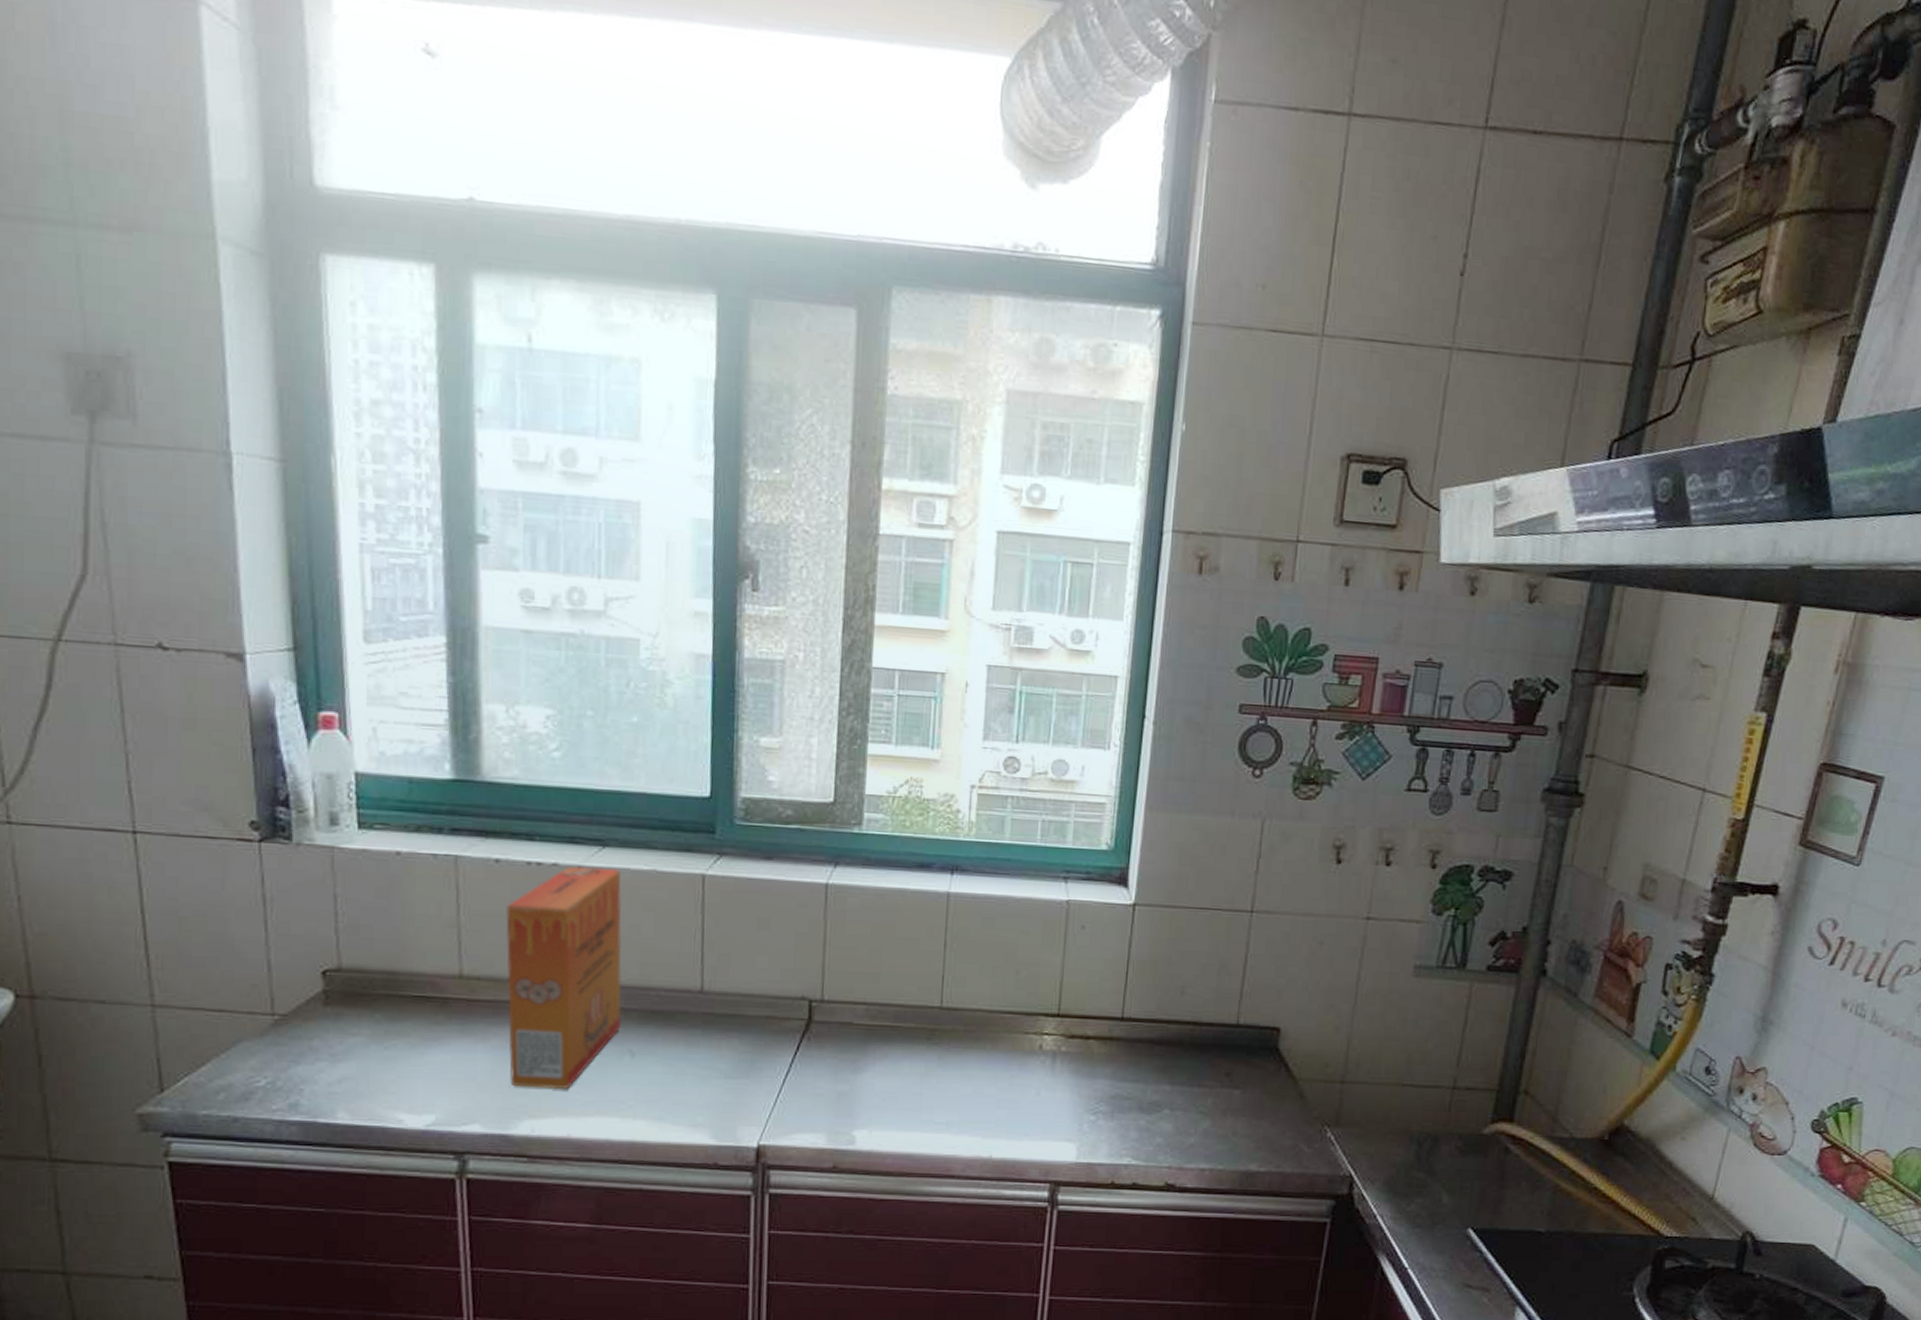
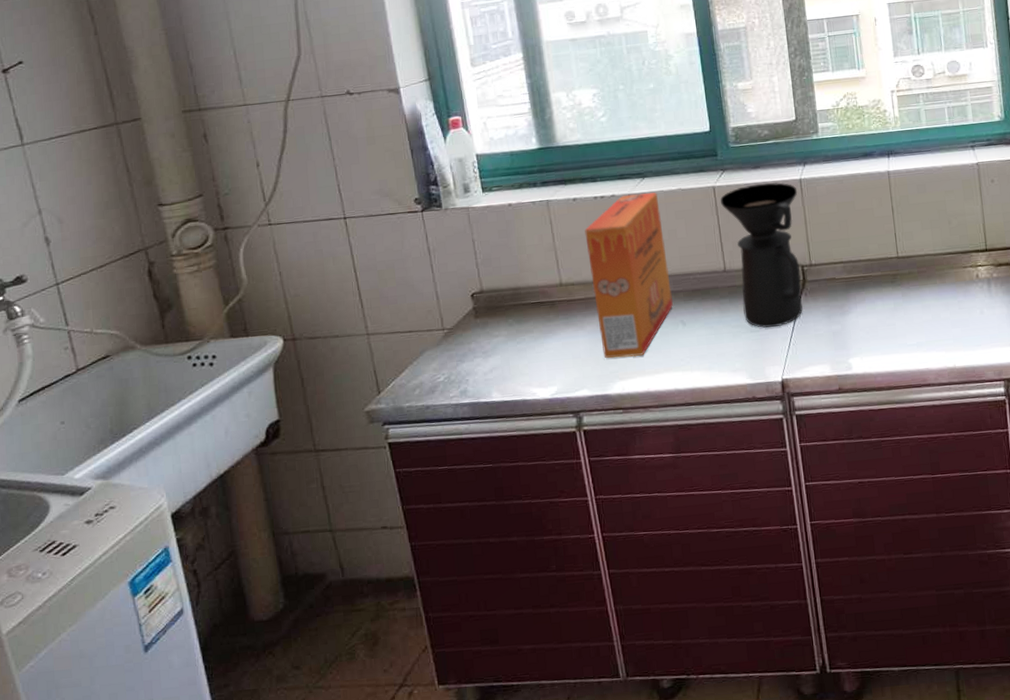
coffee maker: none [710,880,821,1075] -> present [720,182,803,328]

